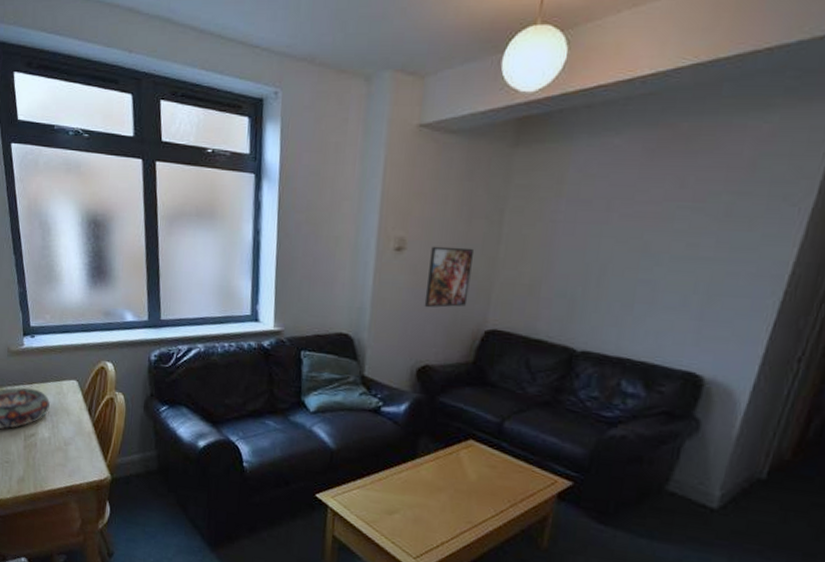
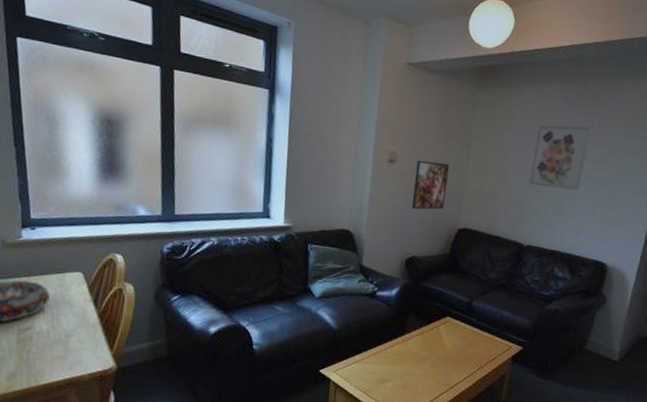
wall art: none [585,185,683,277] -> present [529,125,591,191]

